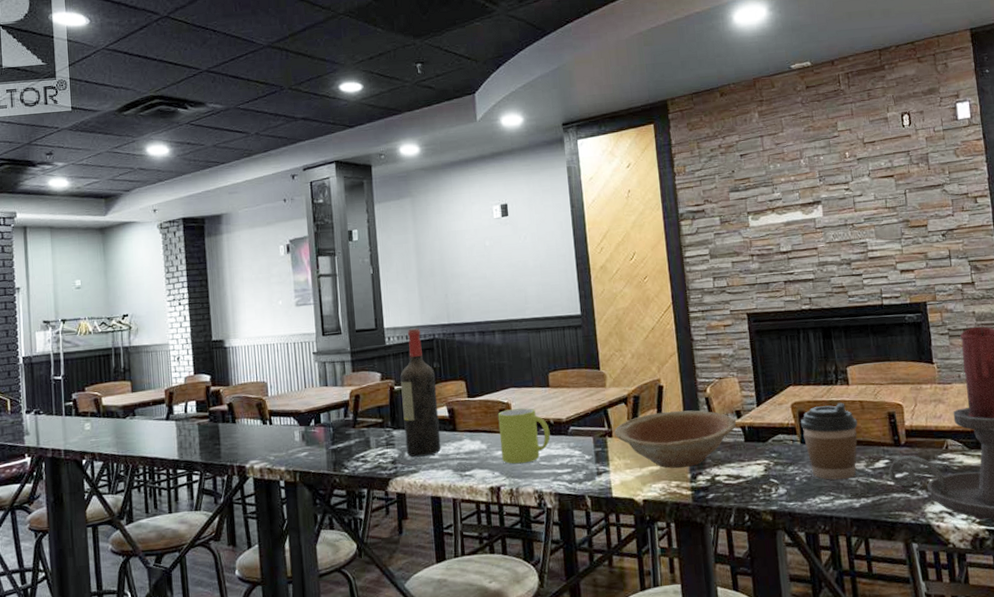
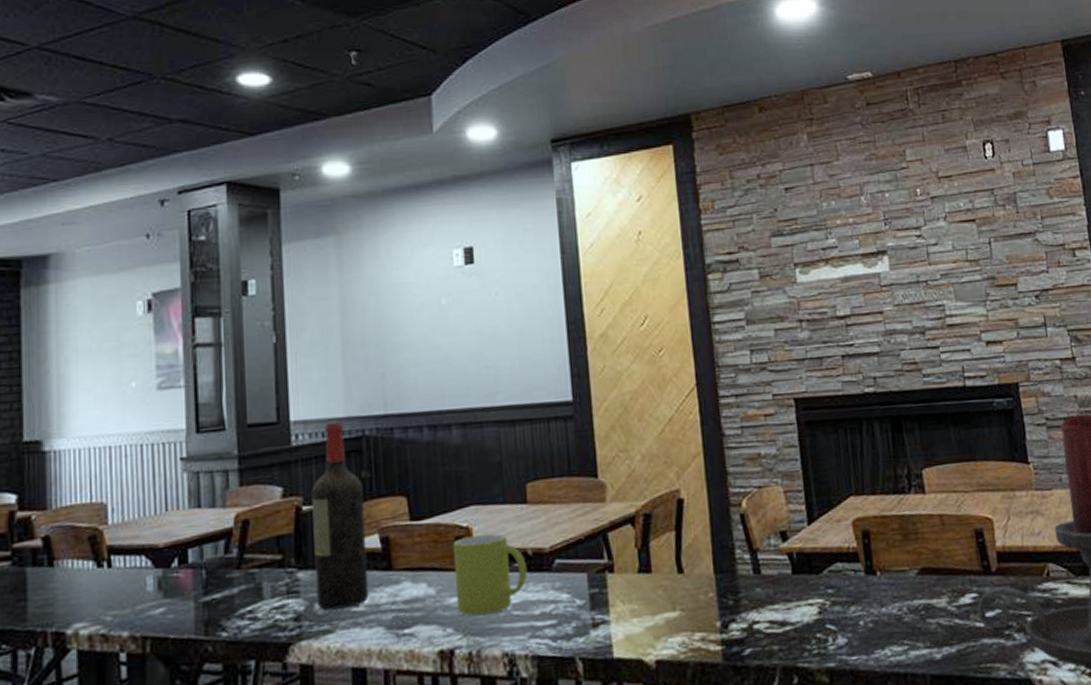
bowl: present [614,410,736,469] -> none [617,531,781,615]
coffee cup: present [800,402,858,480] -> none [863,517,937,623]

